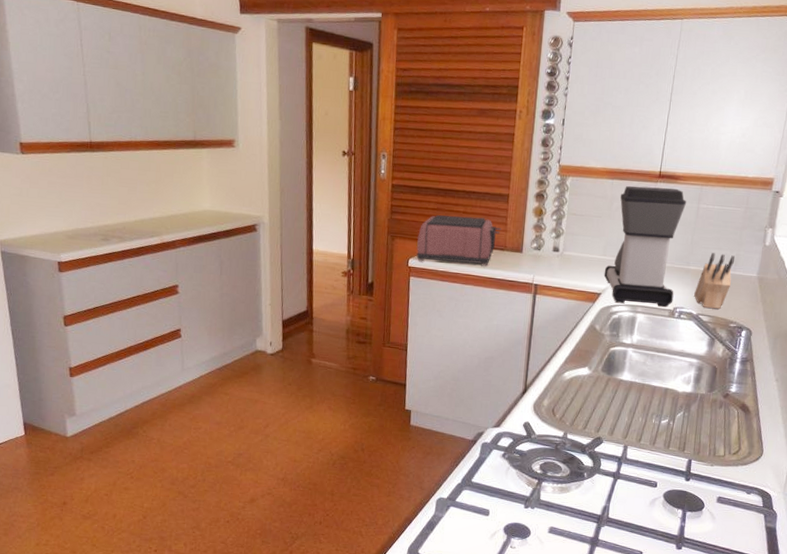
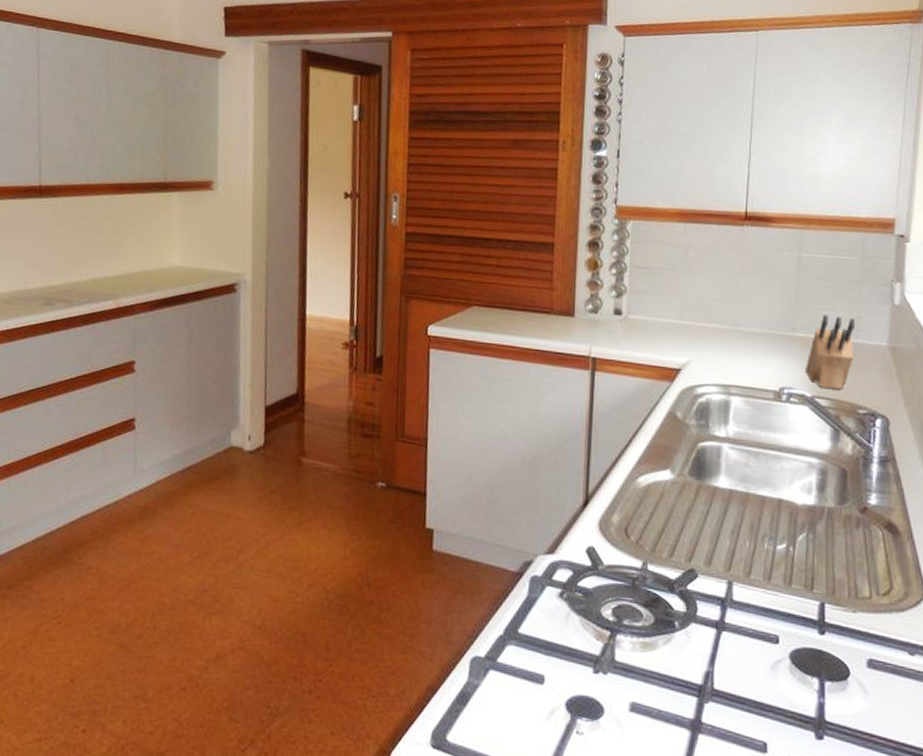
toaster: present [416,215,502,266] -> none [437,270,546,335]
coffee maker: present [604,185,686,307] -> none [683,230,783,388]

